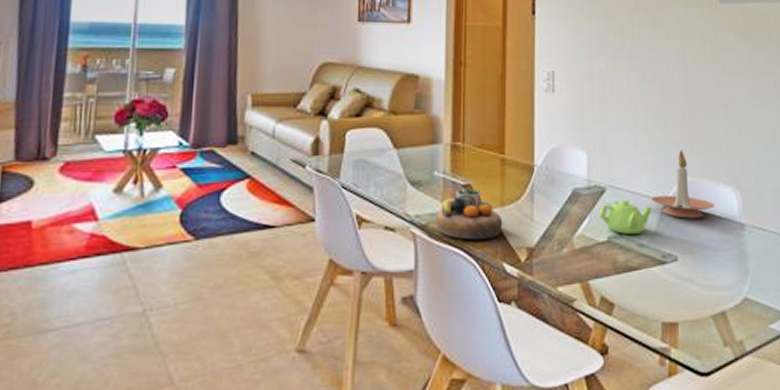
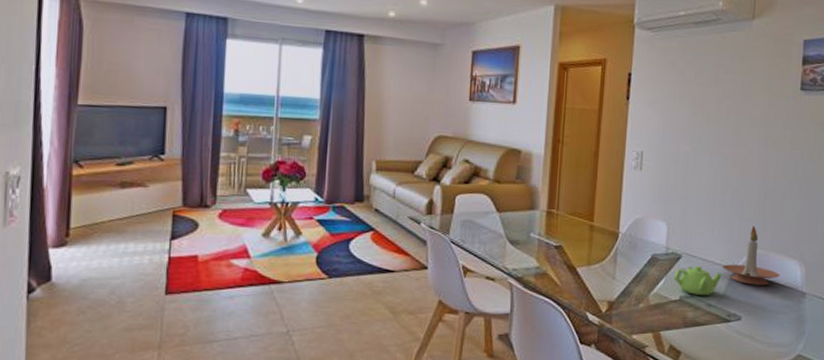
decorative bowl: present [435,188,503,240] -> none [529,248,589,293]

